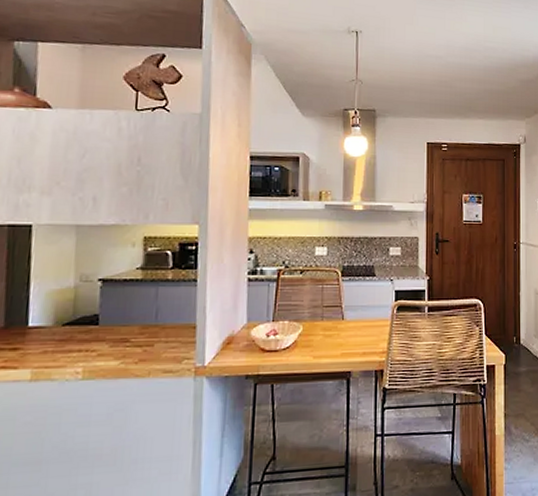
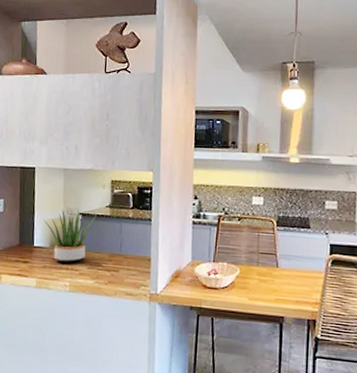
potted plant: none [43,274,124,344] -> present [43,209,97,264]

